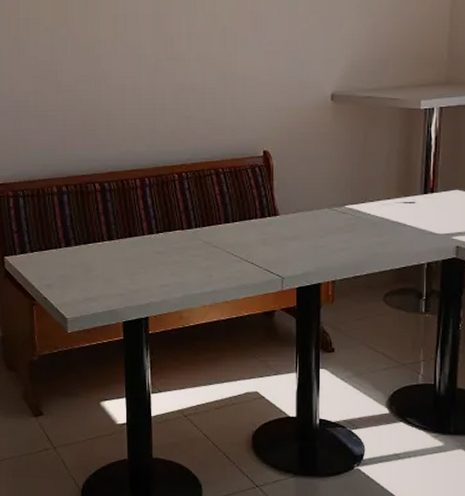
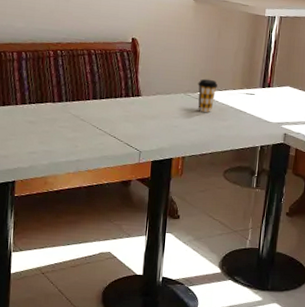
coffee cup: none [344,189,368,228] -> present [198,78,218,113]

